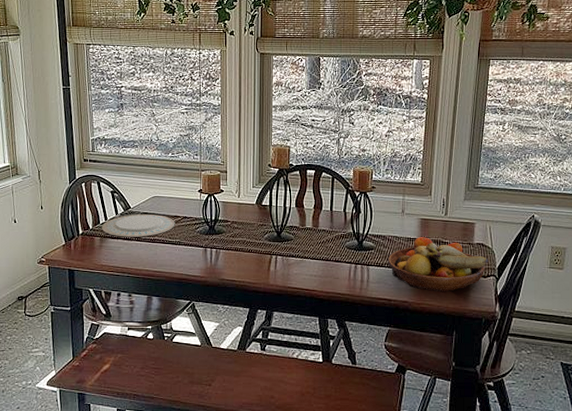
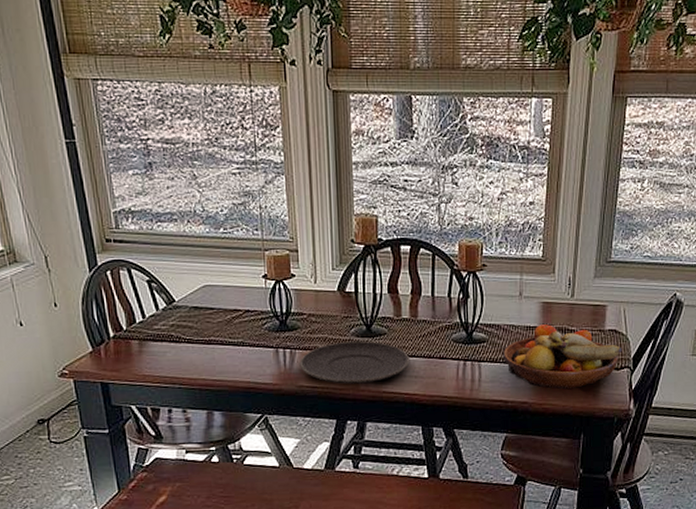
plate: present [101,214,175,237] -> none [138,309,236,339]
plate: none [222,244,311,280] -> present [299,340,410,384]

